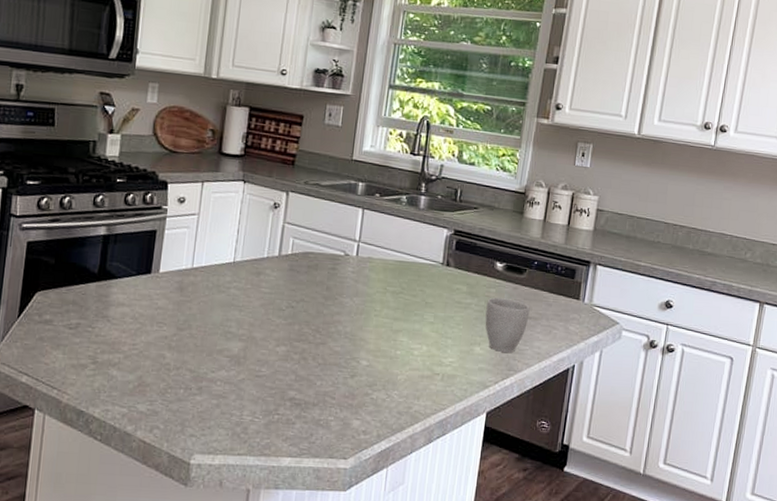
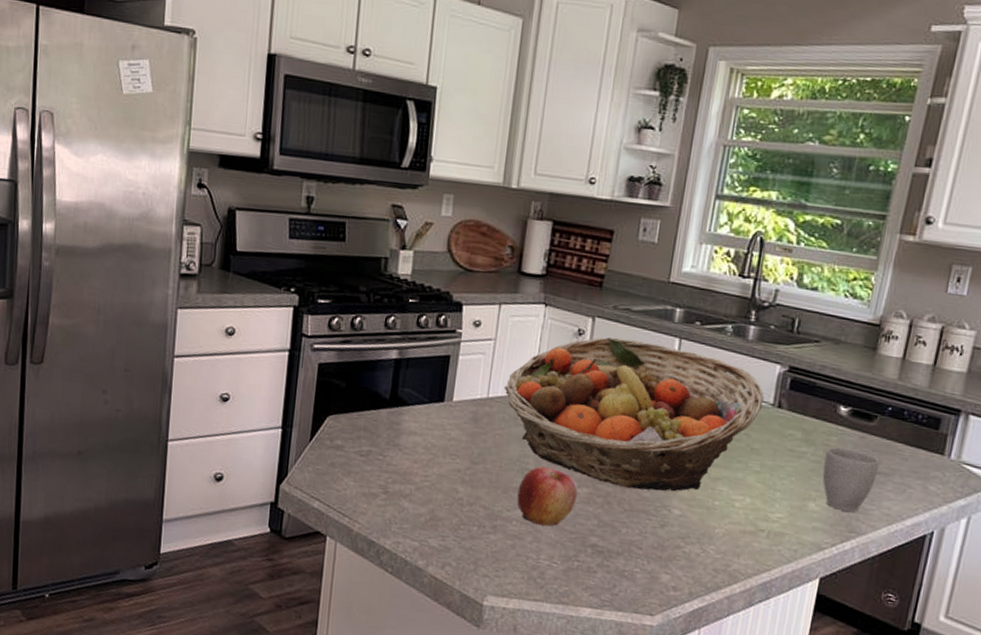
fruit basket: none [207,209,435,345] -> present [504,337,764,492]
apple: none [221,329,276,384] -> present [517,466,578,526]

